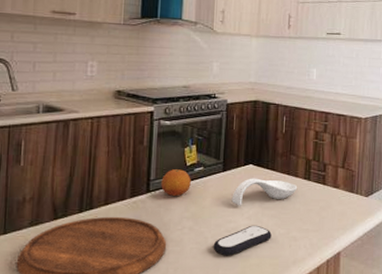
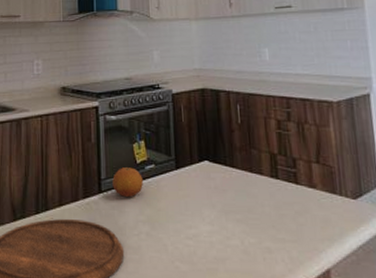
remote control: present [213,225,272,256] -> none [174,232,240,268]
spoon rest: present [231,178,298,206] -> none [189,176,264,209]

